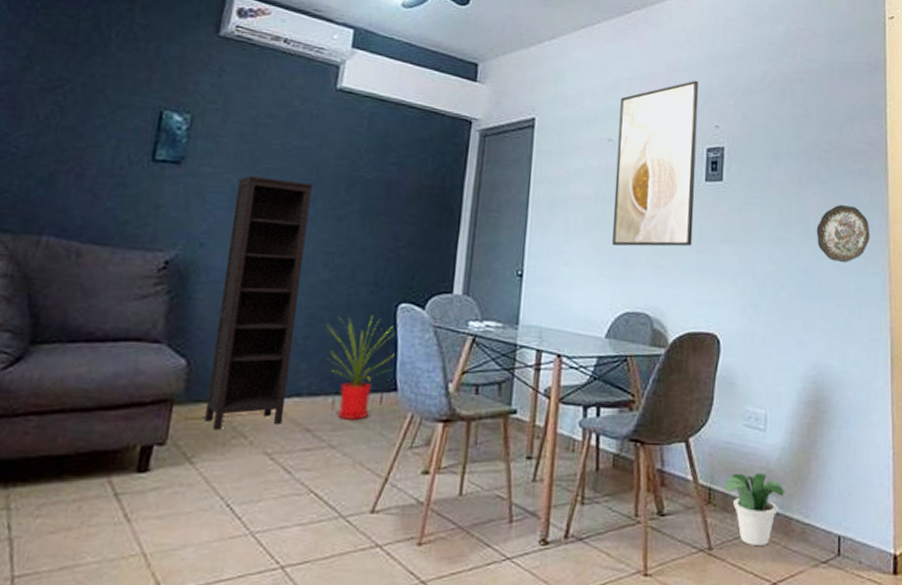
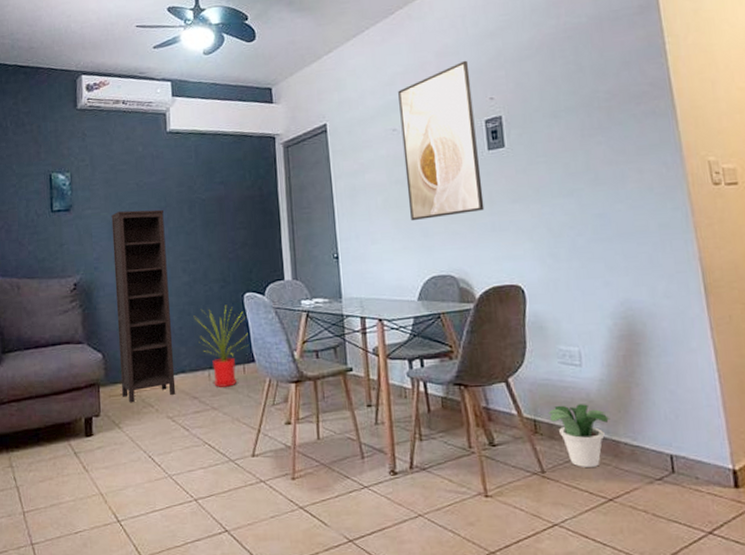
decorative plate: present [816,204,870,263] -> none [605,147,665,204]

